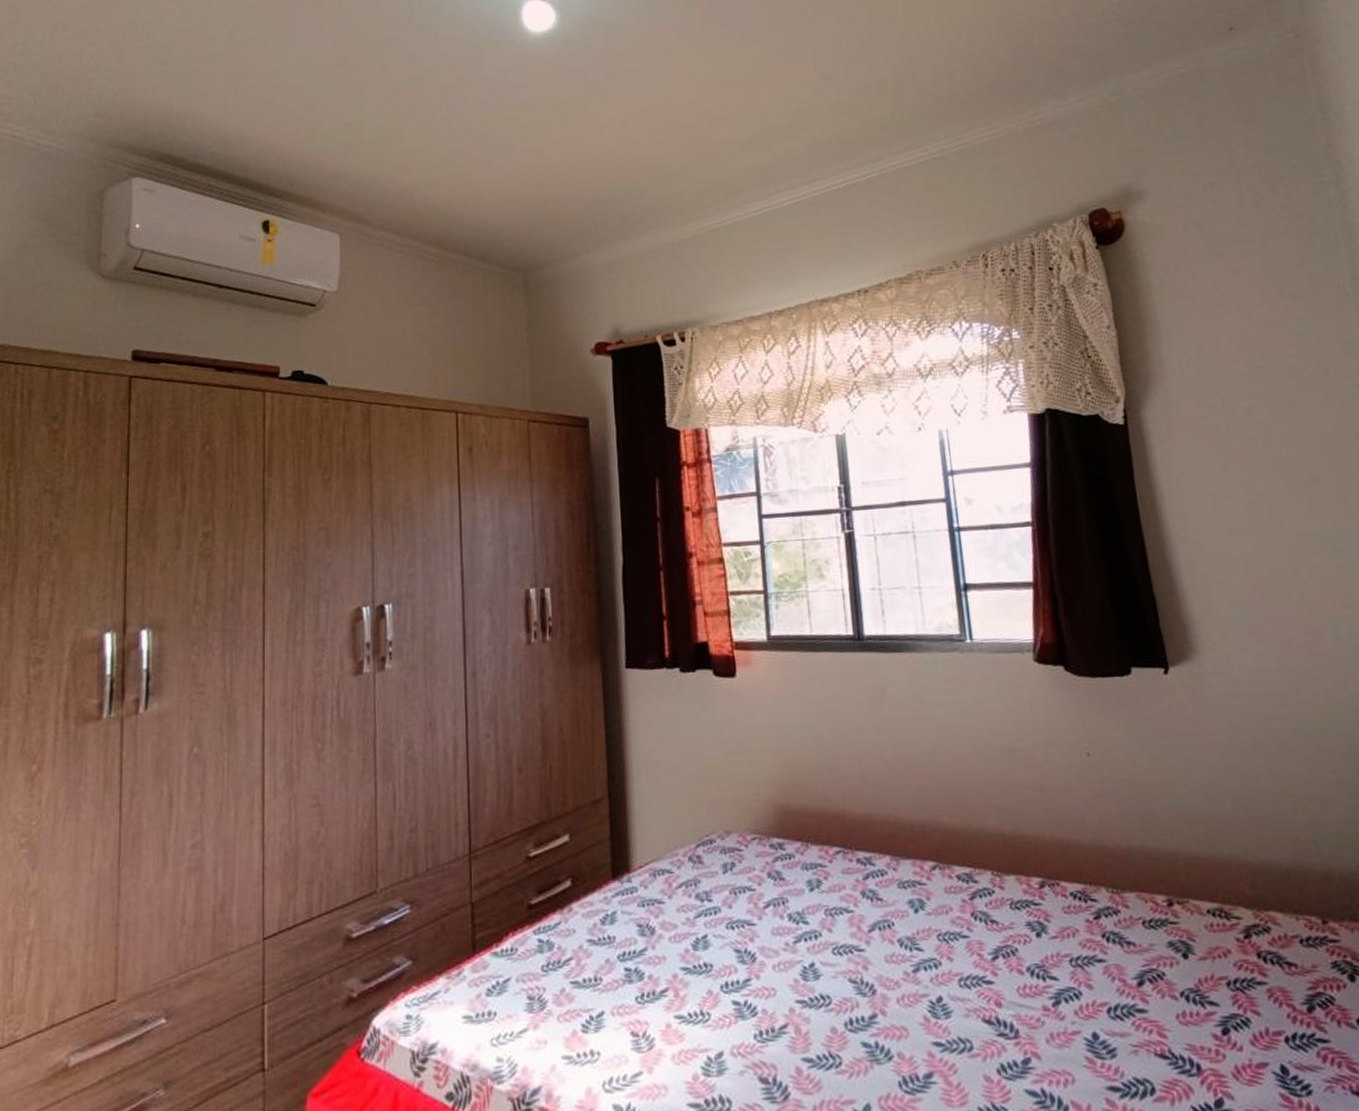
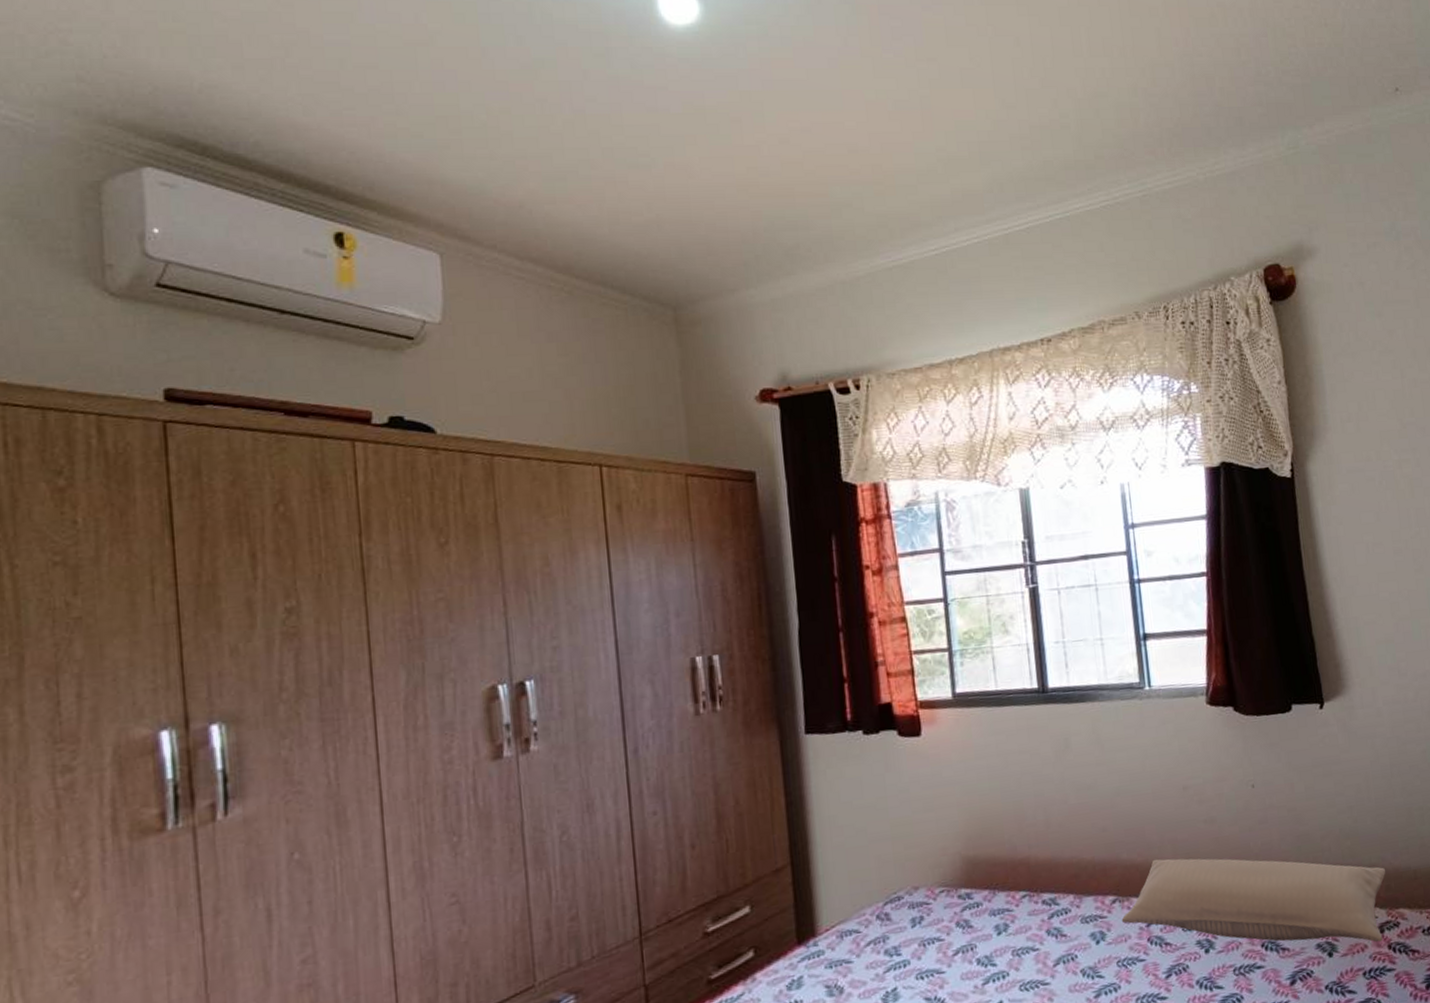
pillow: none [942,825,1251,948] -> present [1121,858,1386,942]

